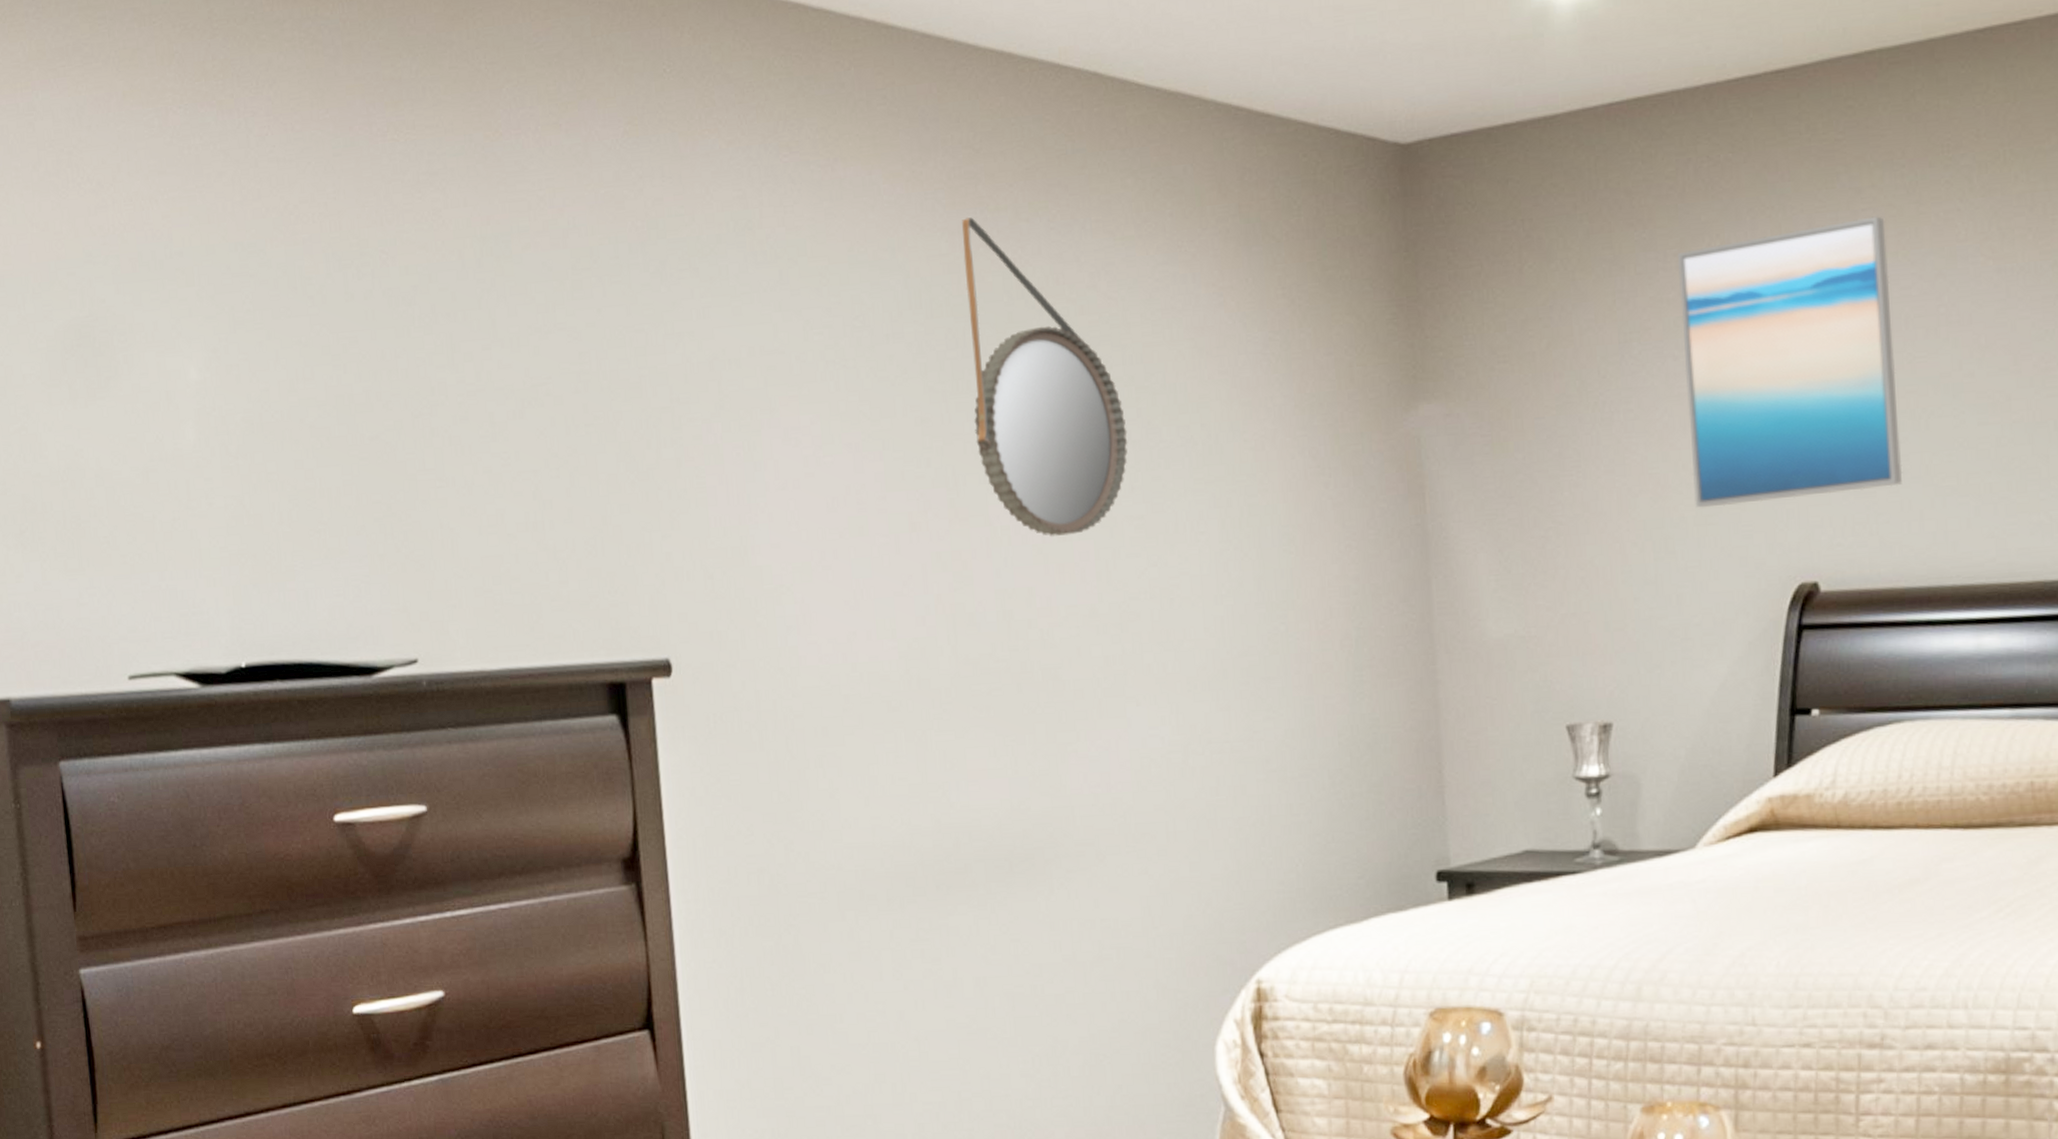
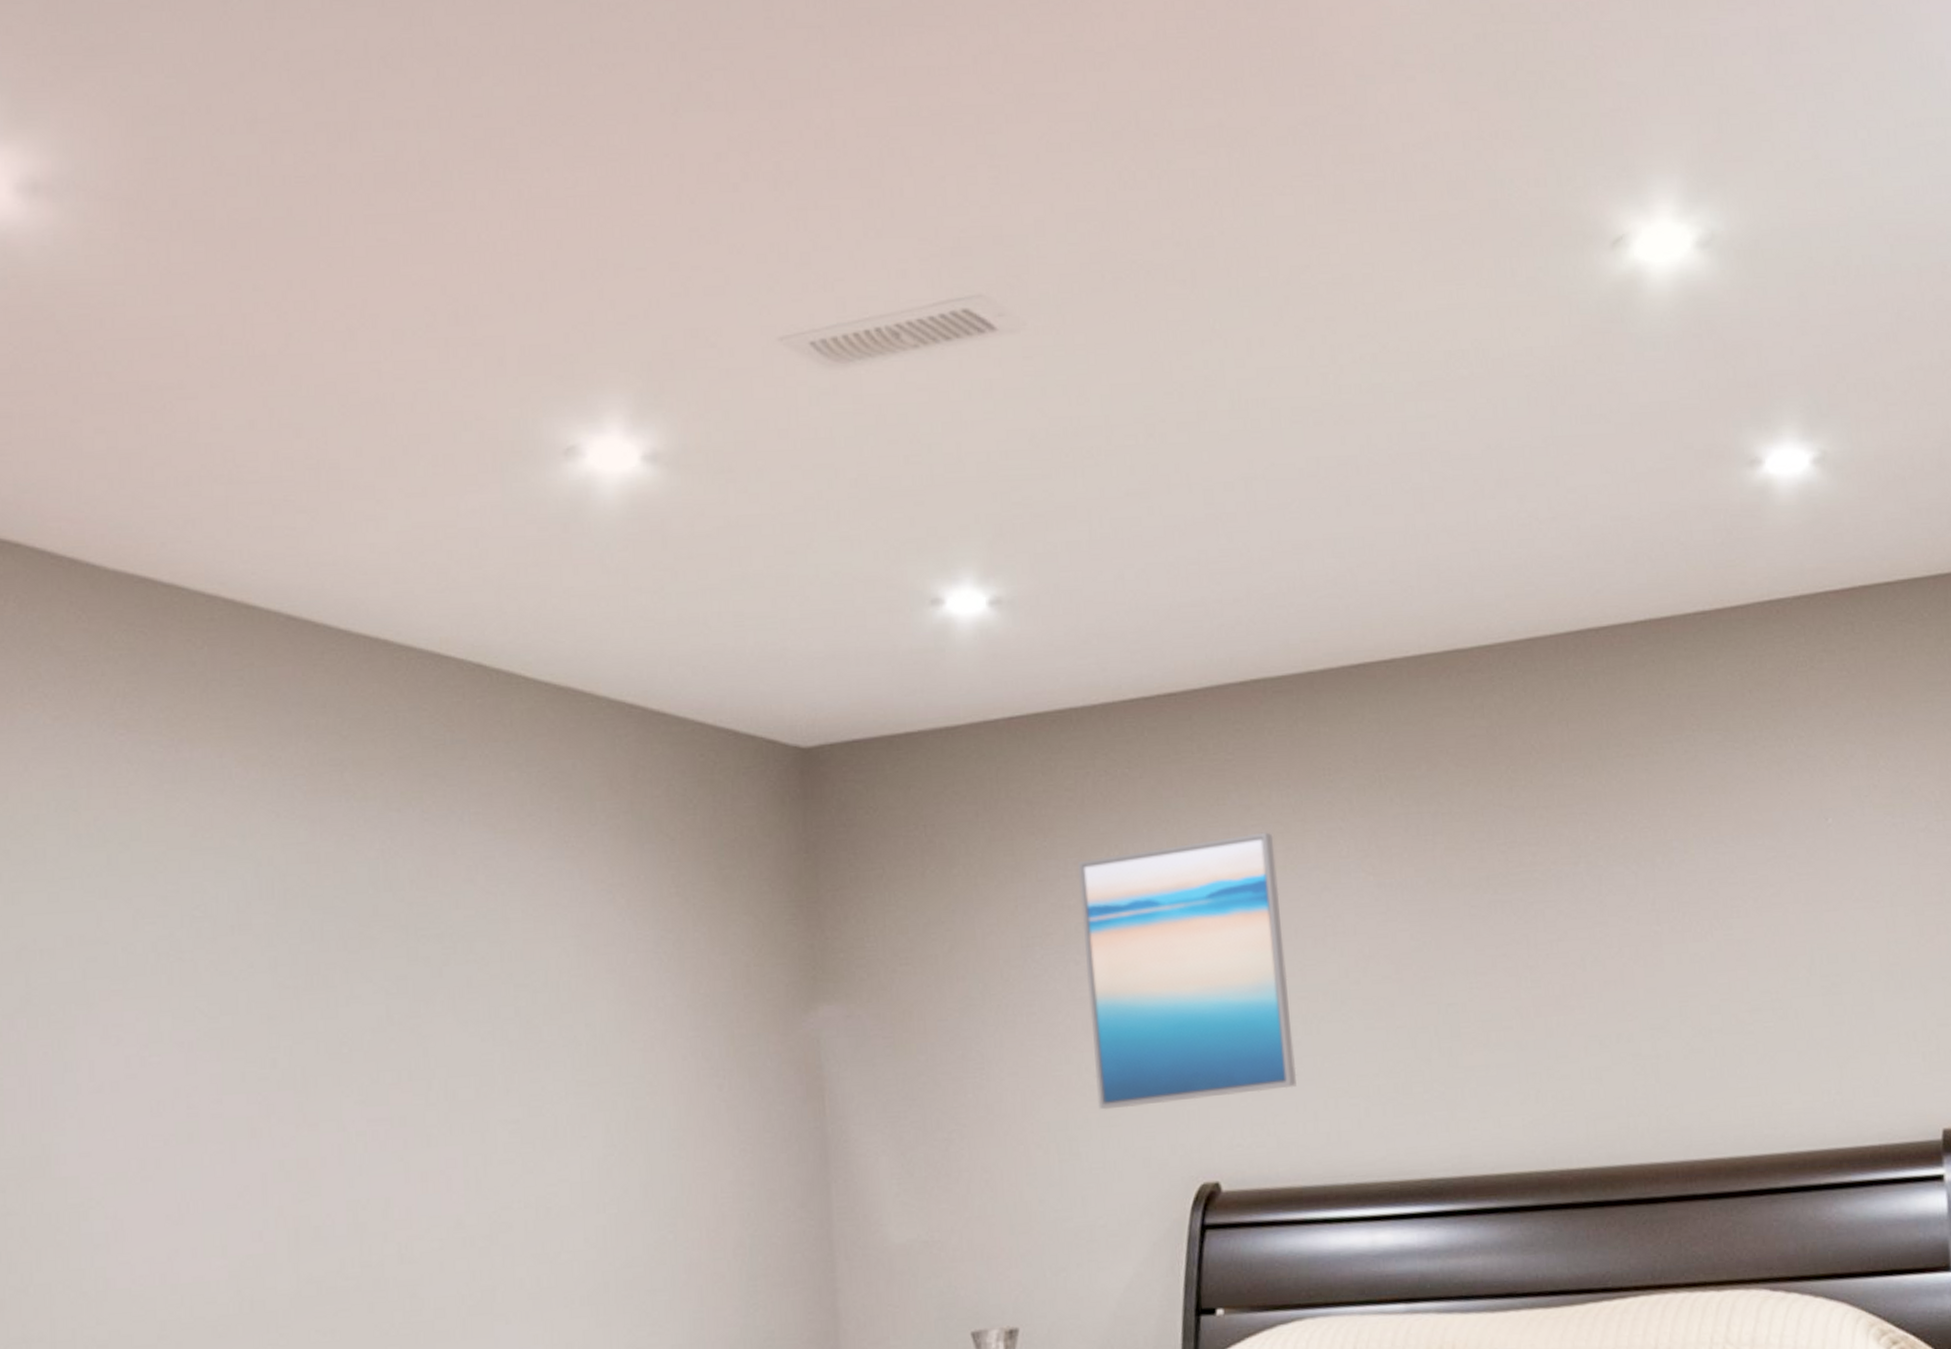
home mirror: present [962,217,1128,536] -> none [324,805,504,1142]

